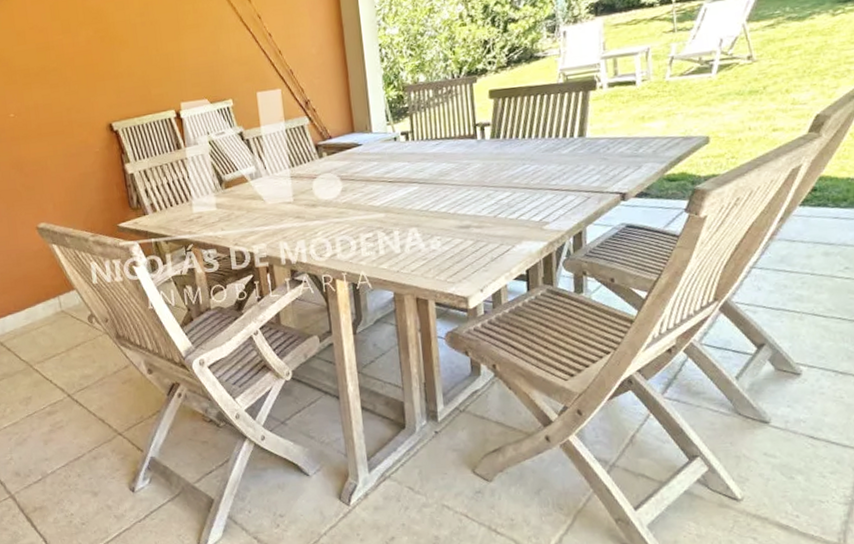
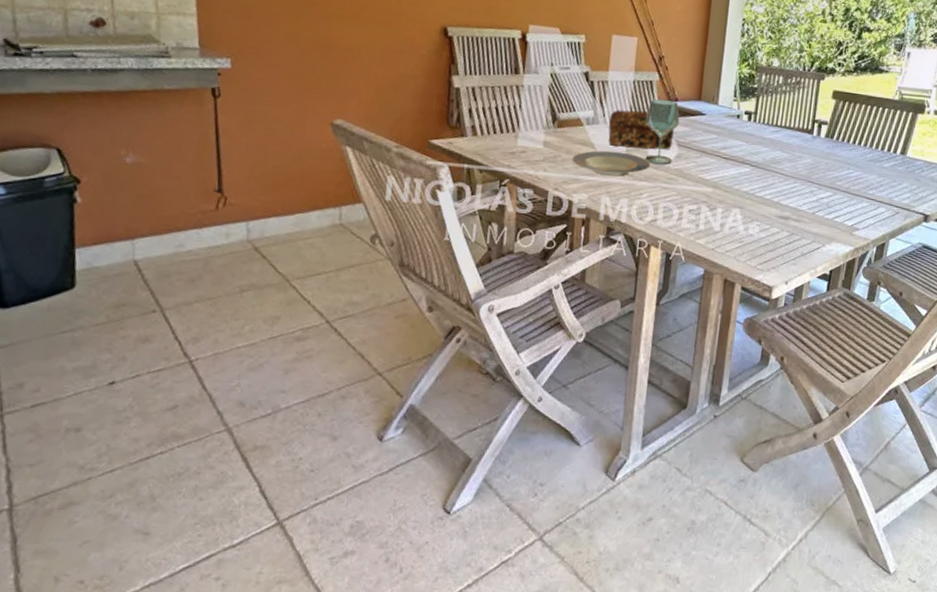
plate: none [244,197,319,223] -> present [571,150,651,177]
bread loaf: none [271,155,336,194] -> present [608,109,674,149]
wine glass: none [304,139,339,202] -> present [645,99,680,164]

